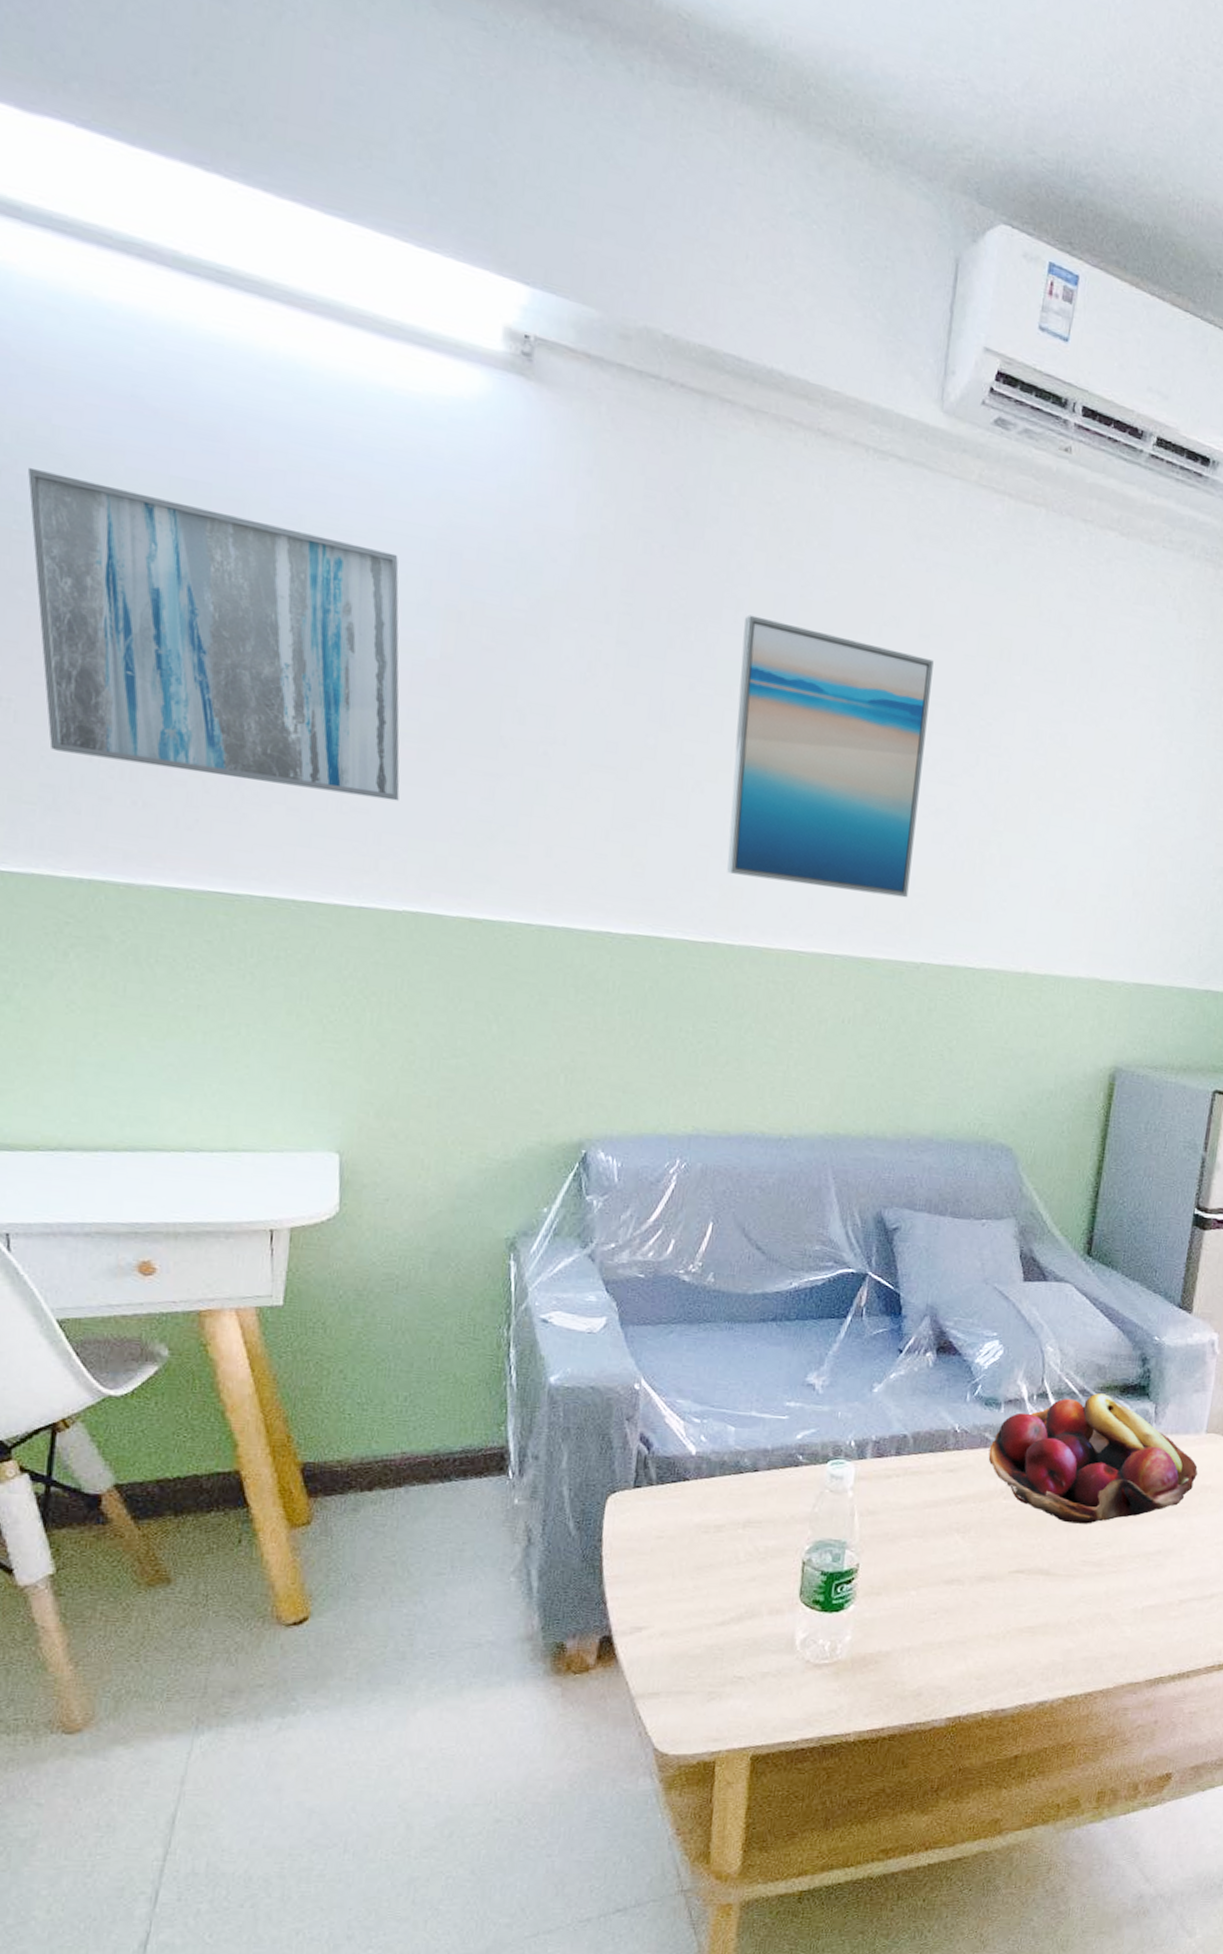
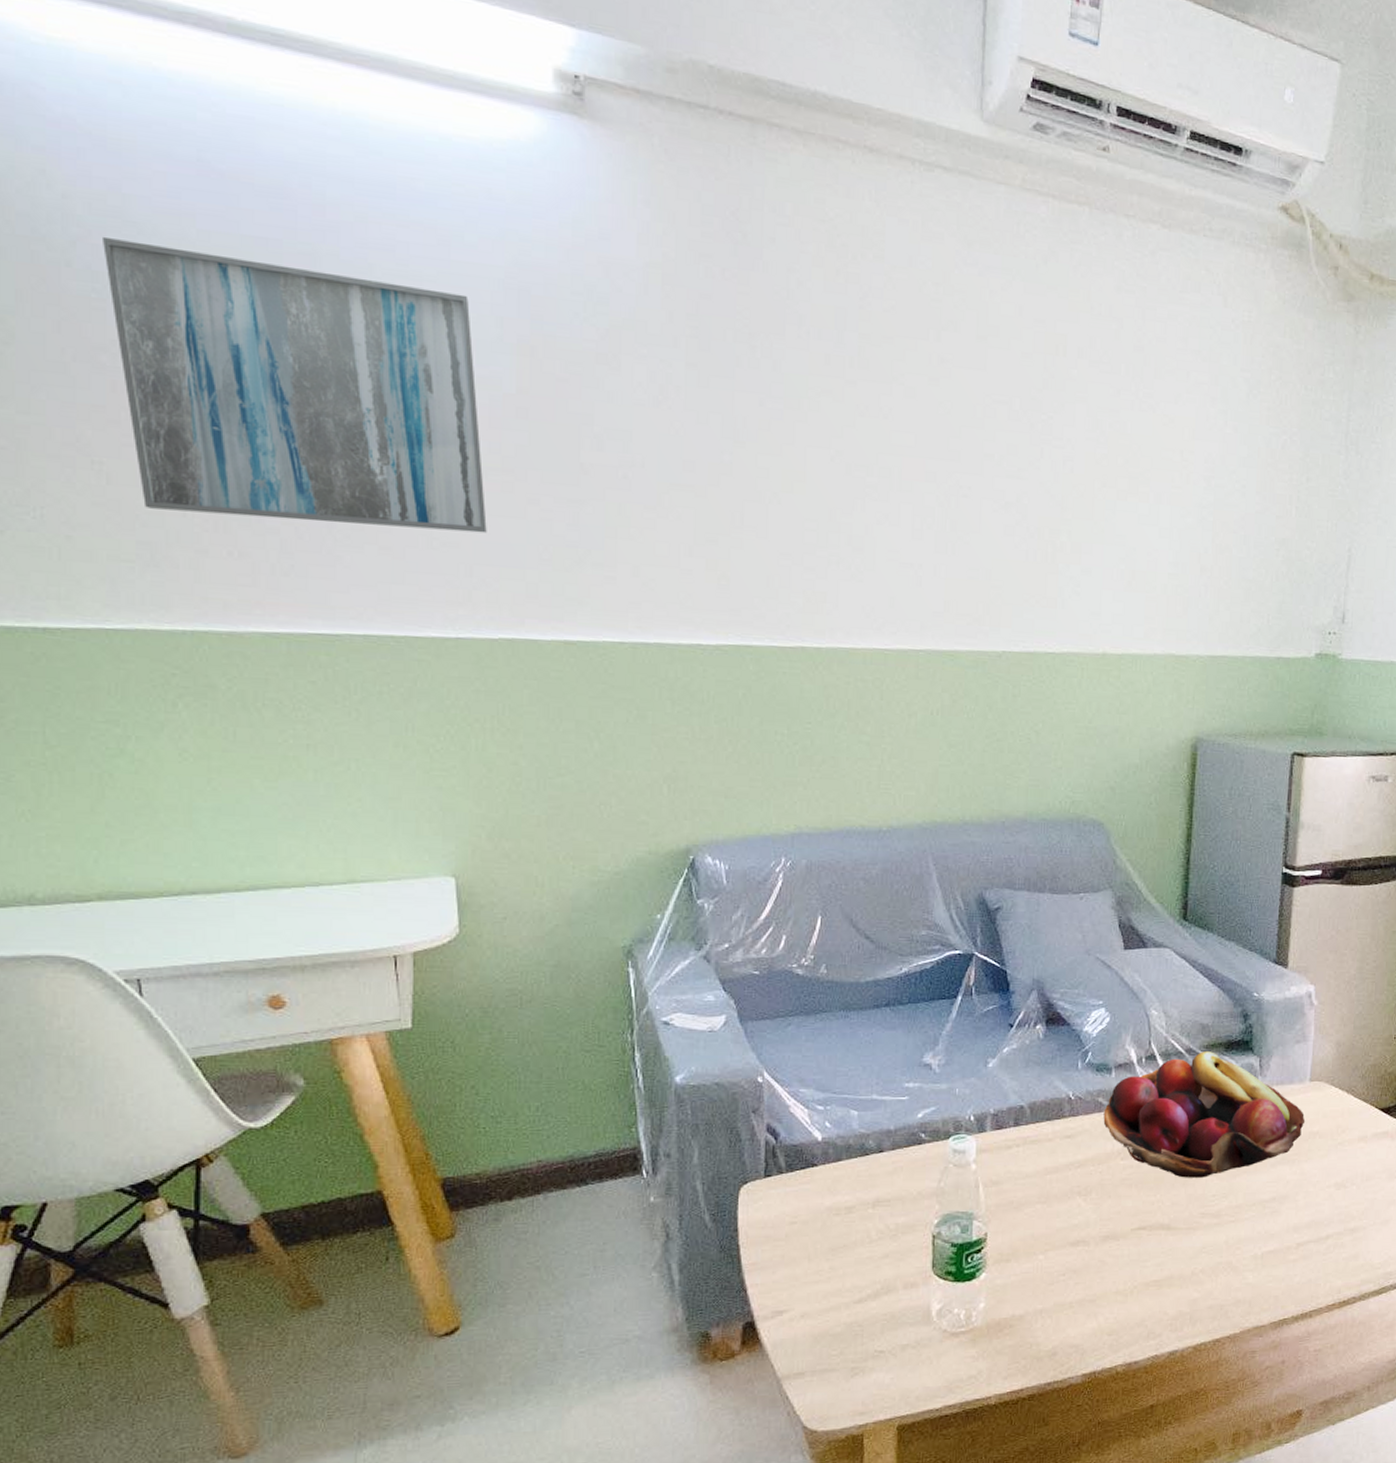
wall art: present [727,614,934,898] -> none [807,329,992,590]

